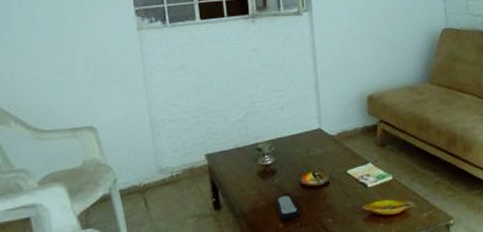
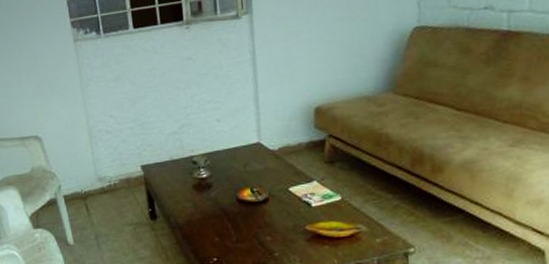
remote control: present [275,195,300,219] -> none [211,210,237,233]

